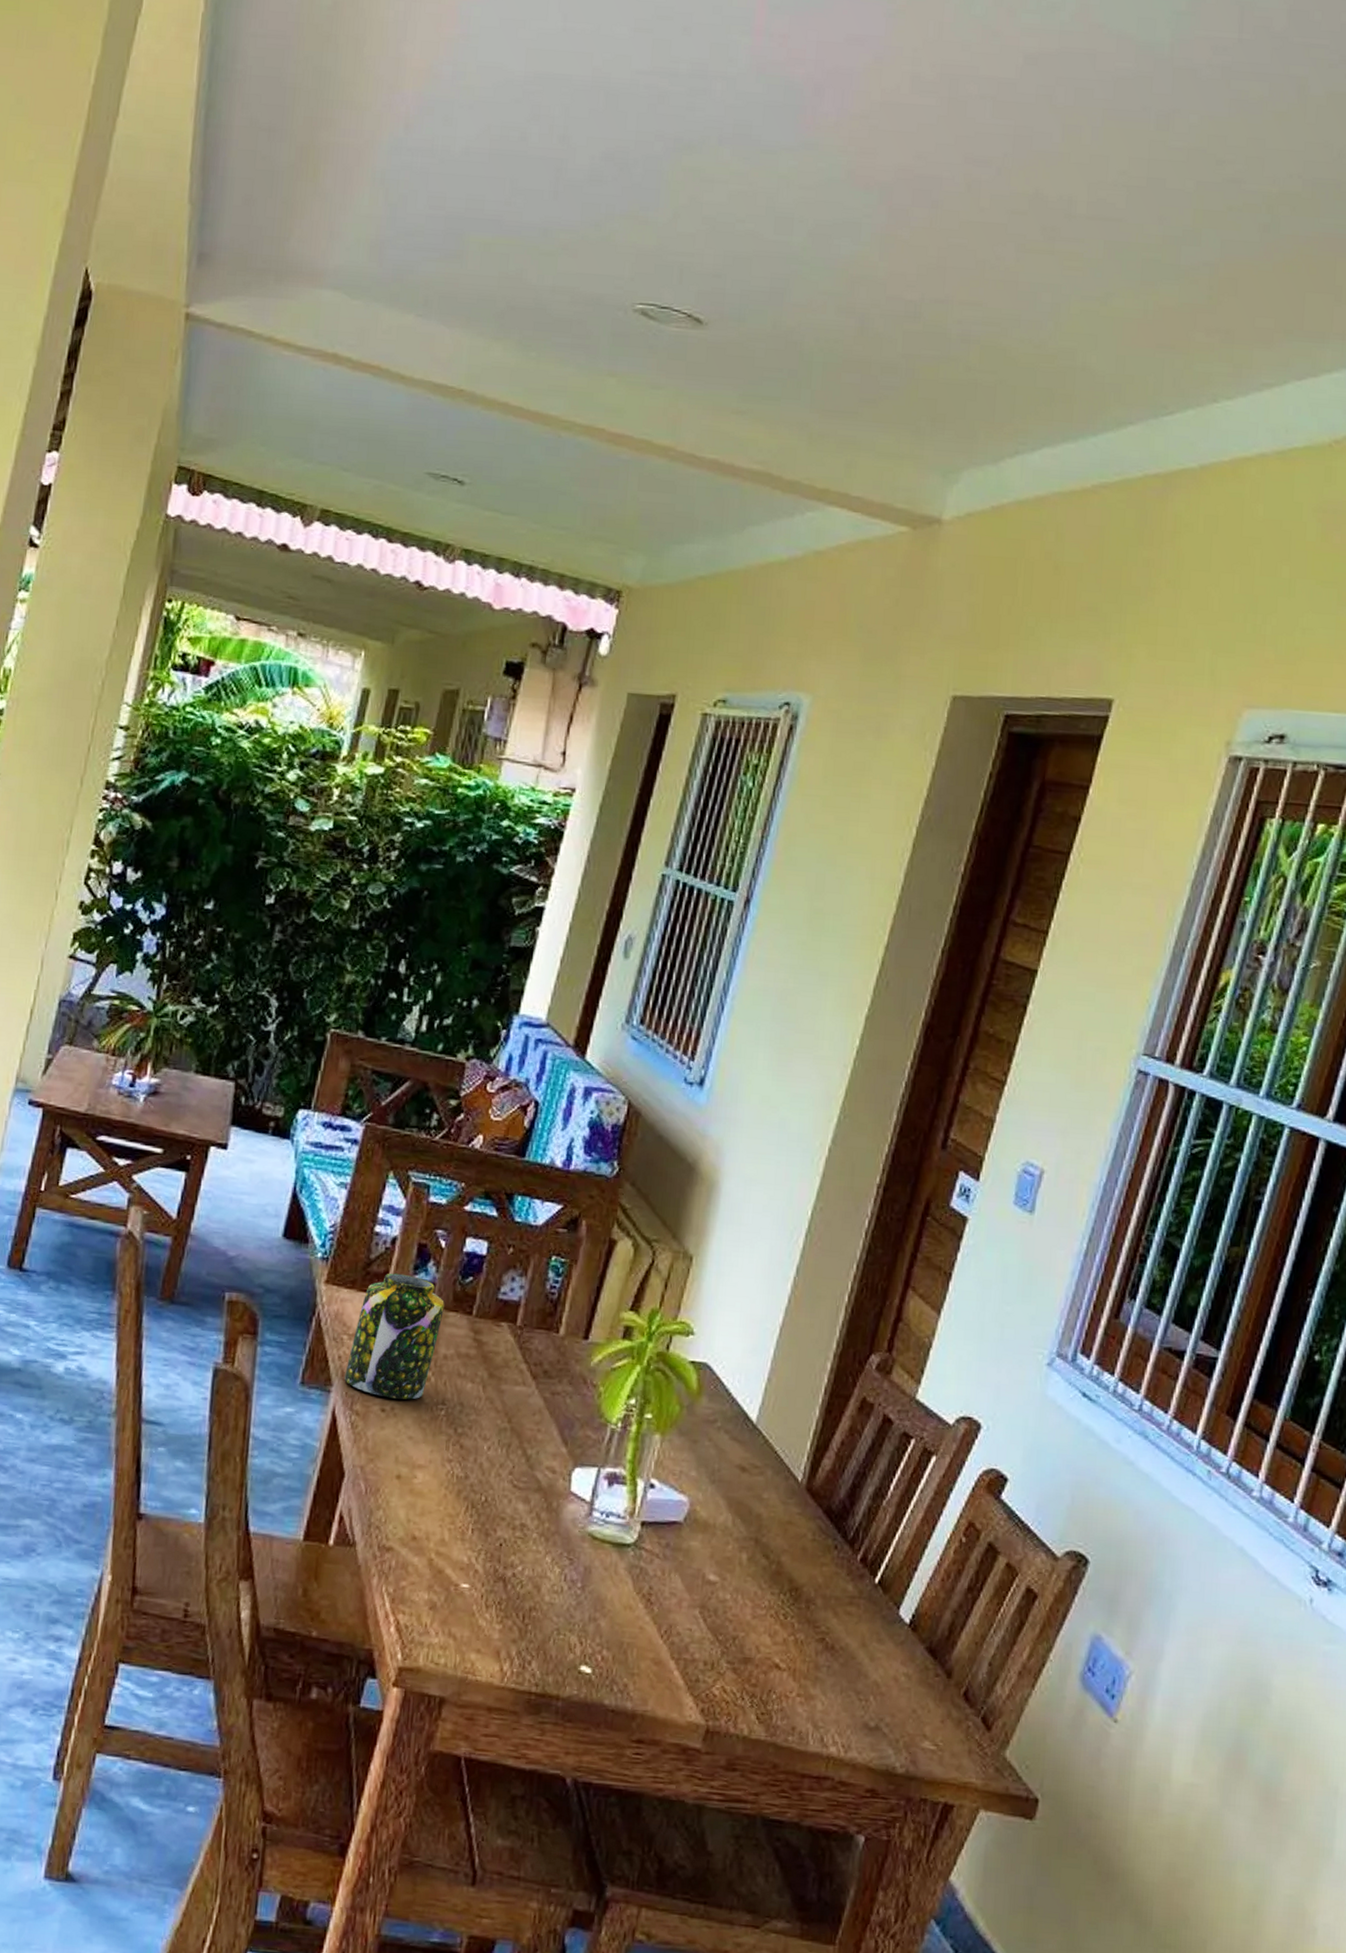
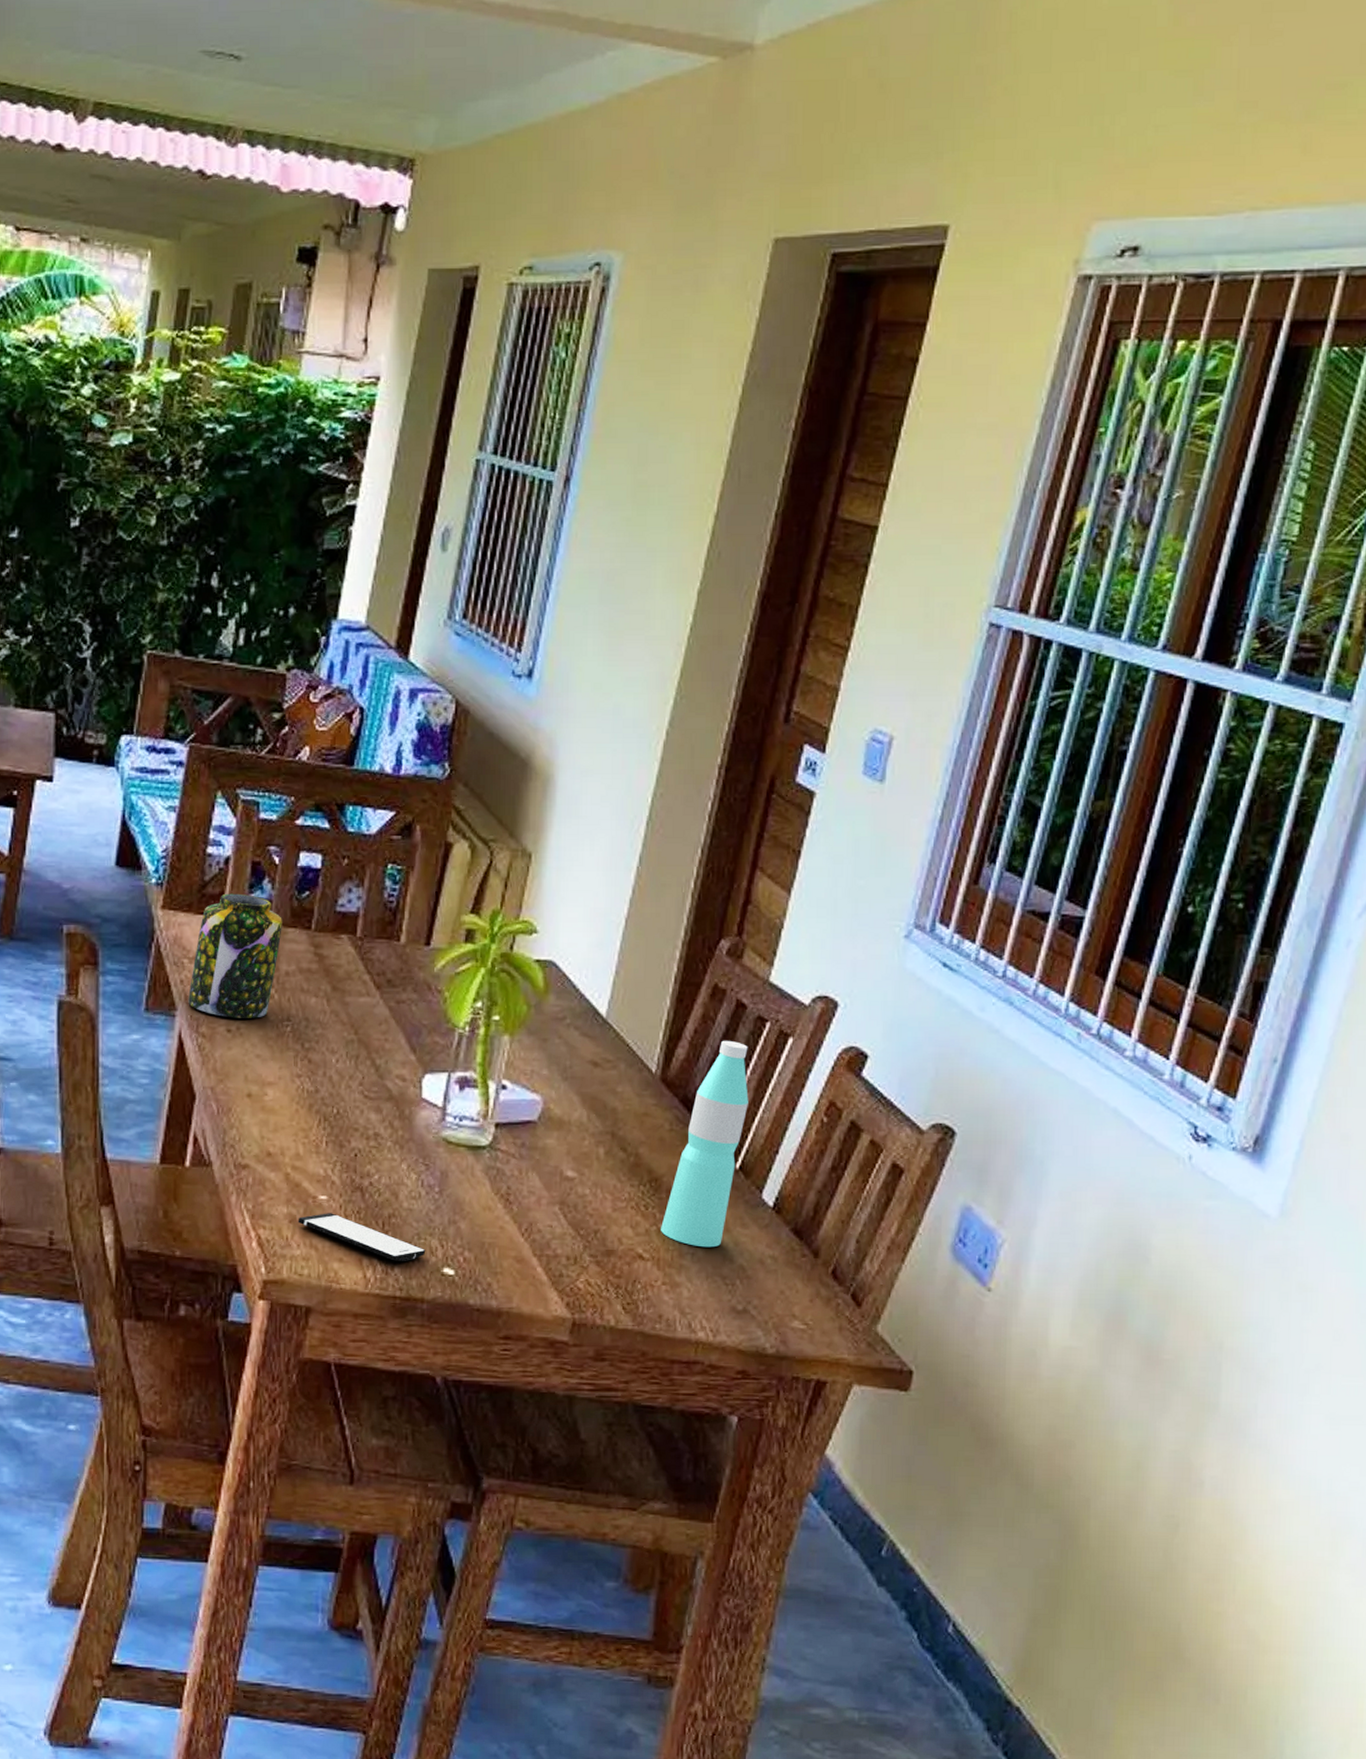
smartphone: none [438,1602,565,1657] -> present [297,1213,426,1261]
water bottle: none [798,1454,893,1662] -> present [661,1040,749,1248]

